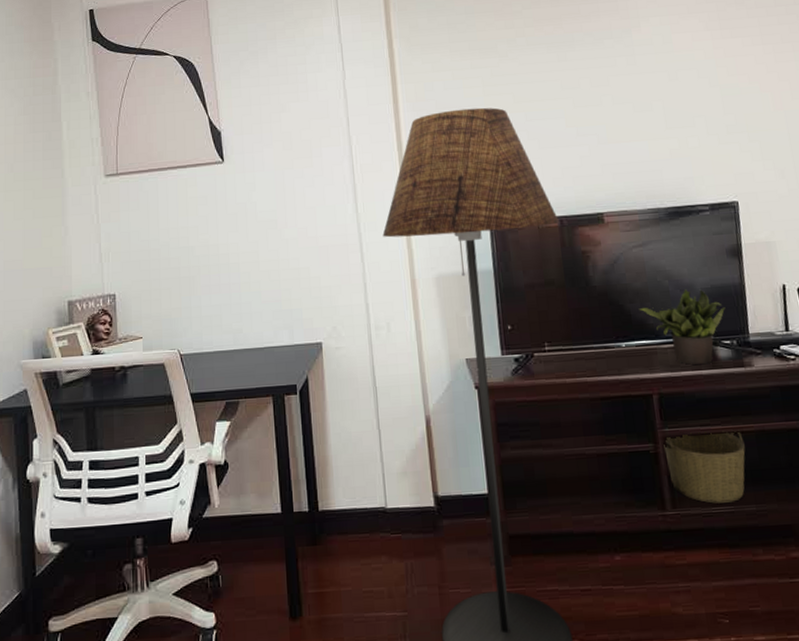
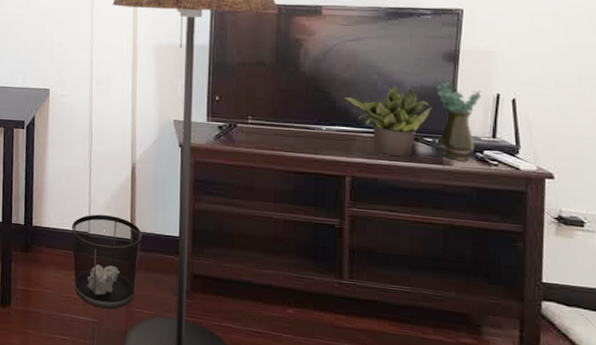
waste bin: none [364,481,447,598] -> present [71,214,142,309]
basket: present [664,430,746,504] -> none [350,216,431,284]
vase: none [722,275,772,360] -> present [434,77,481,161]

